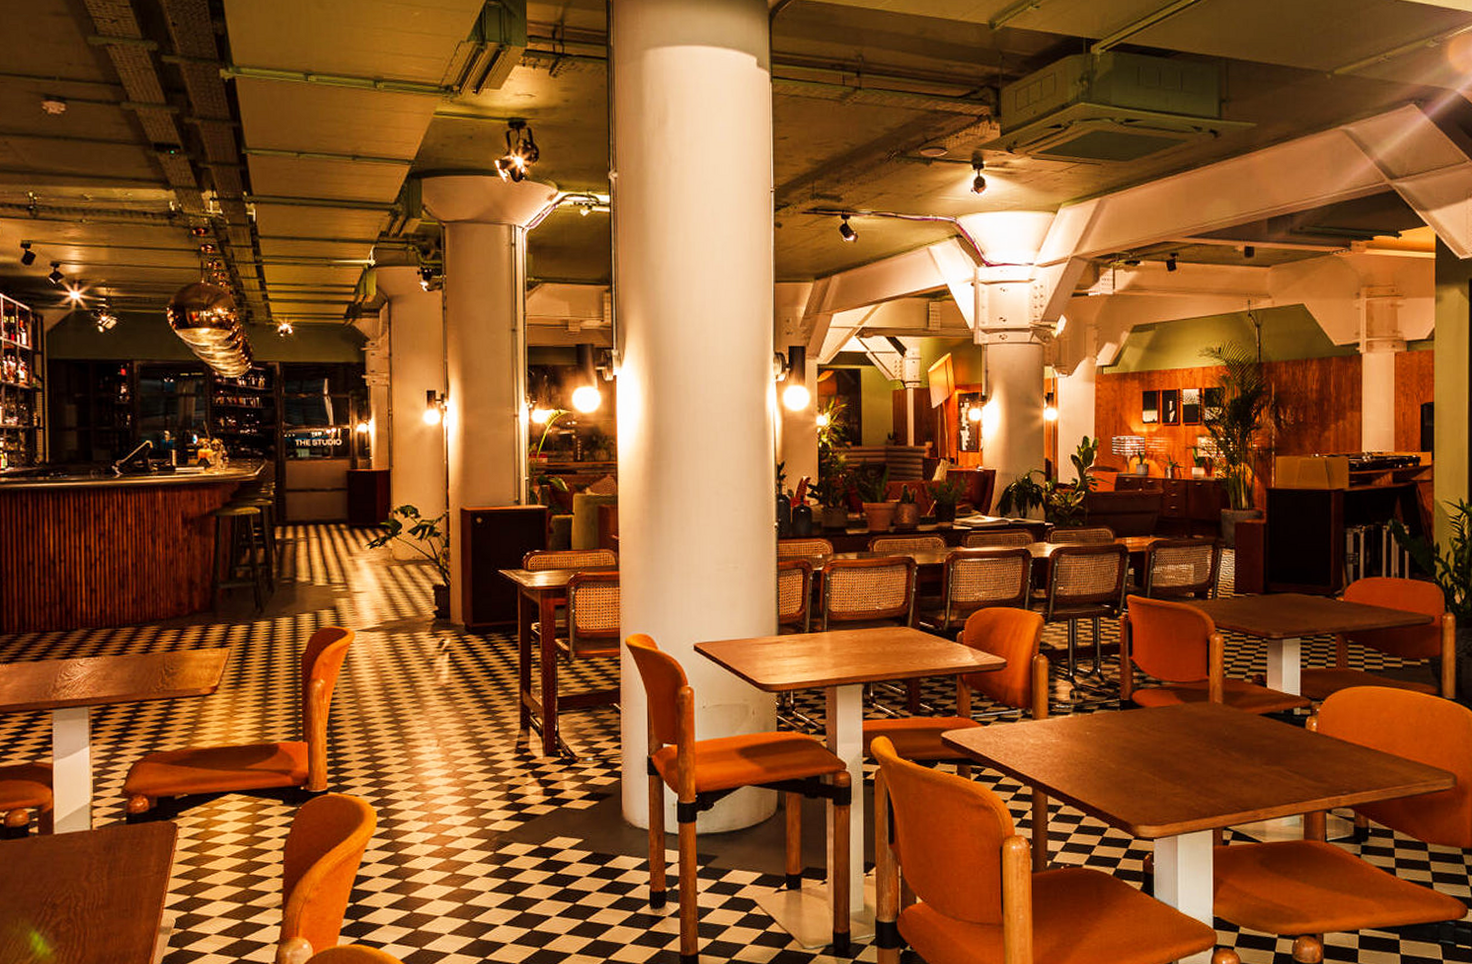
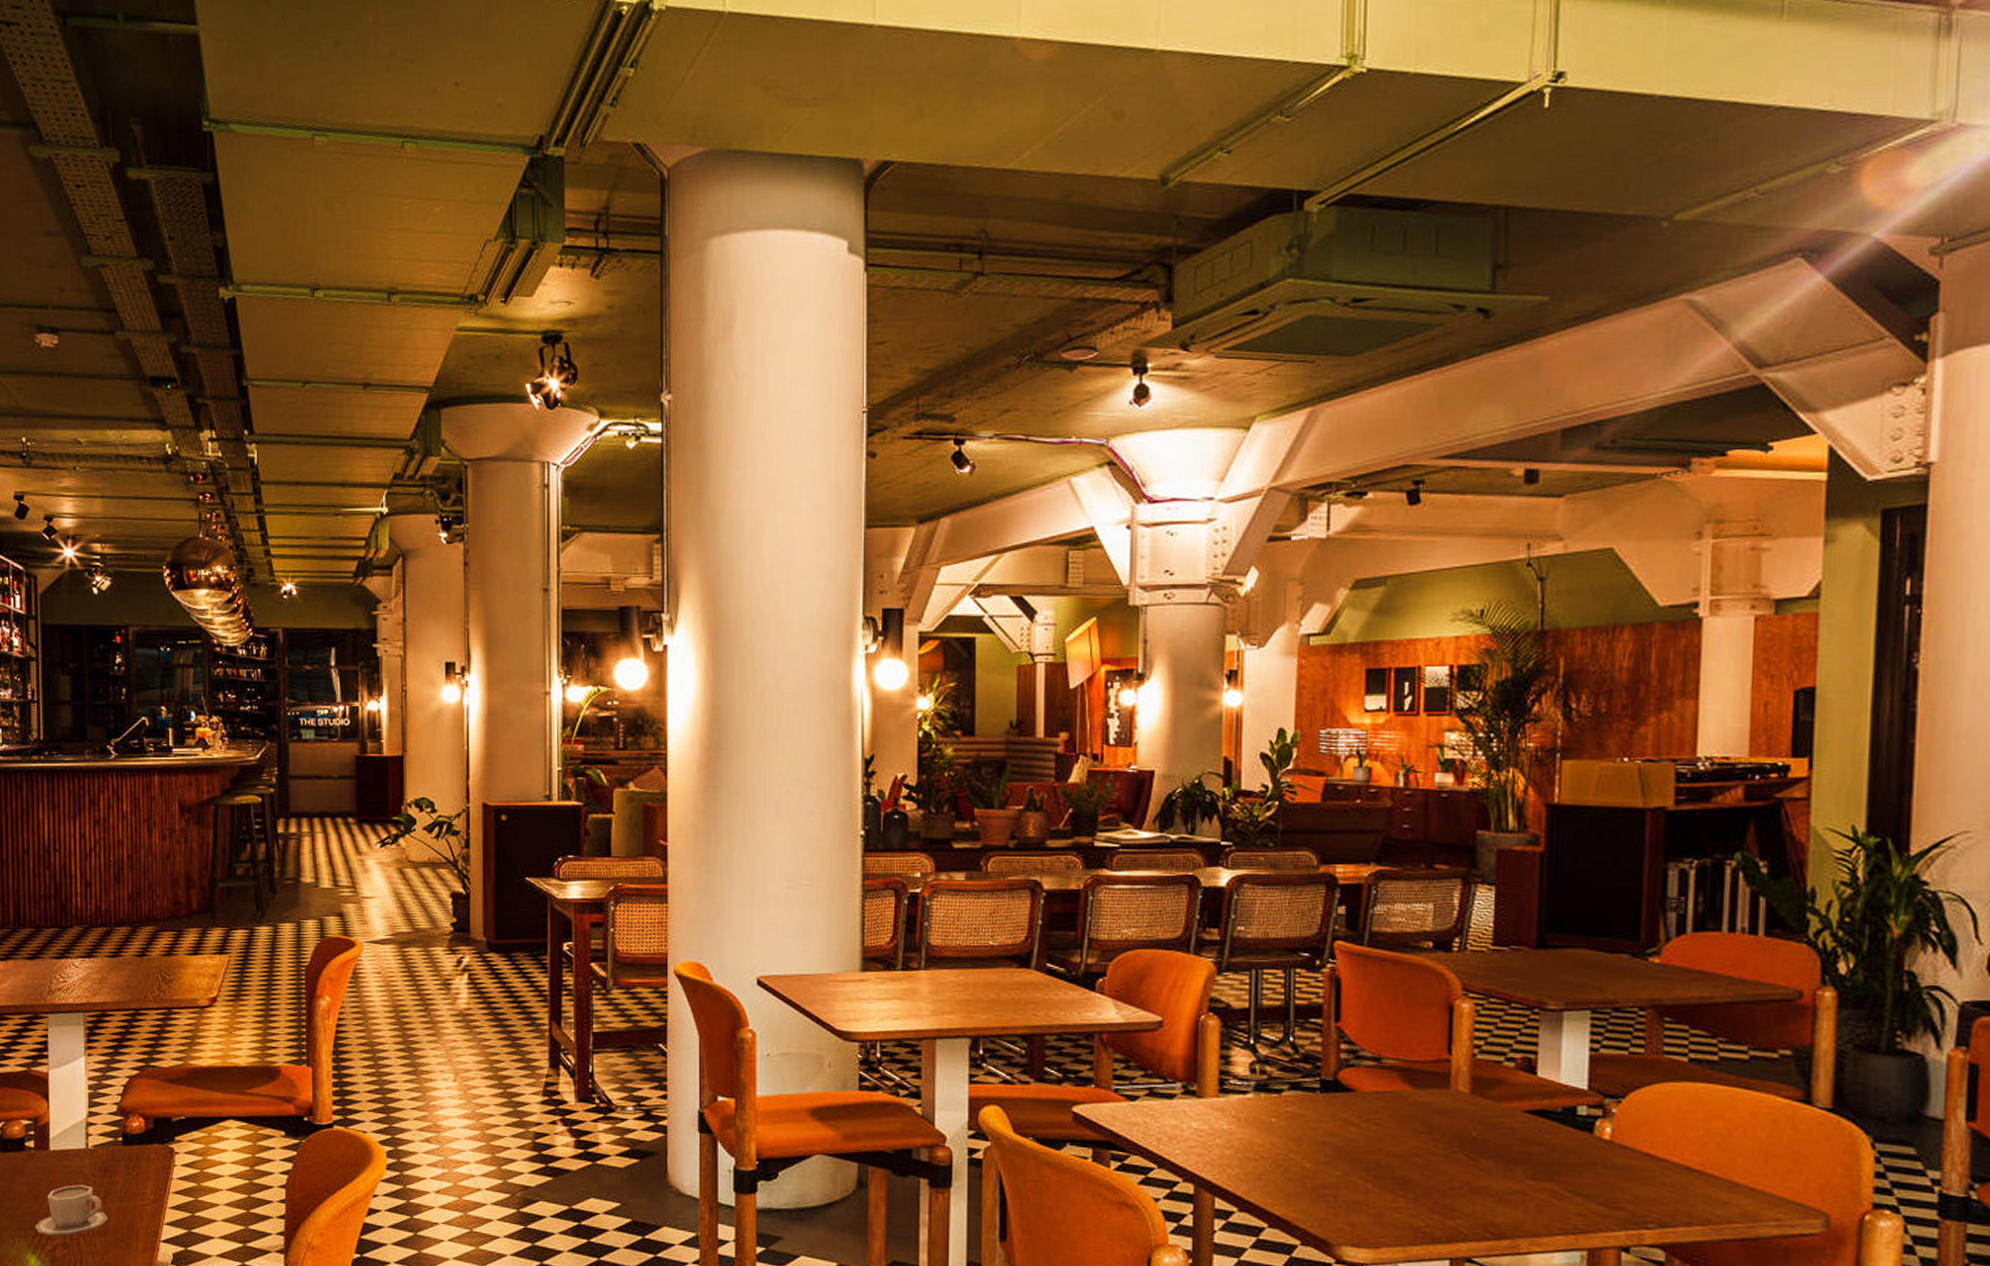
cup: none [38,863,113,913] -> present [34,1185,109,1237]

